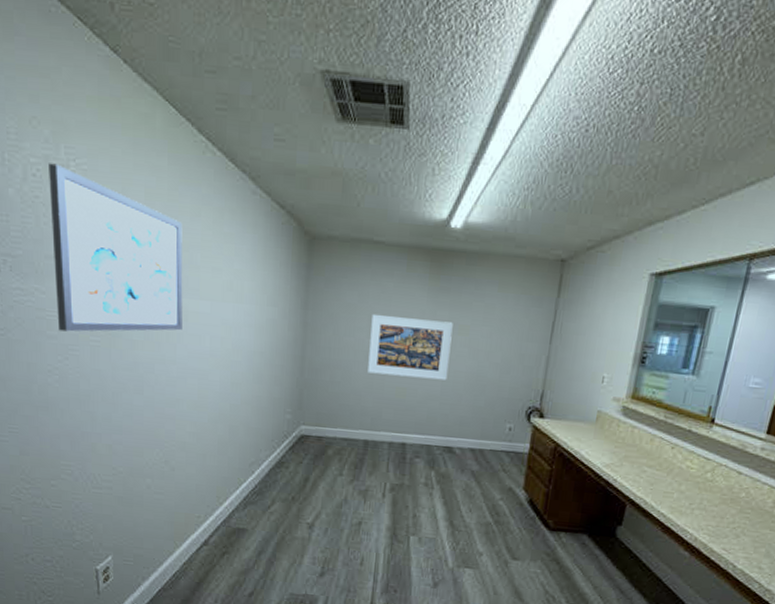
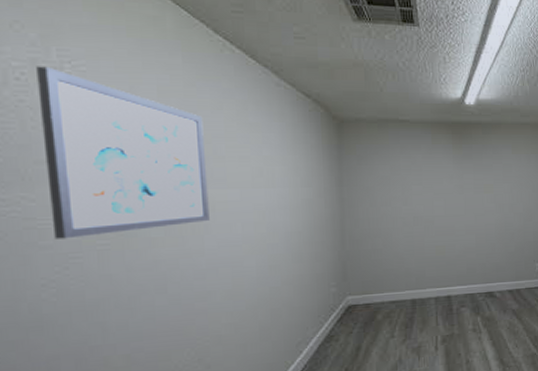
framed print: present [368,313,453,380] -> none [405,183,480,237]

